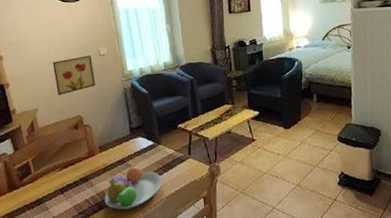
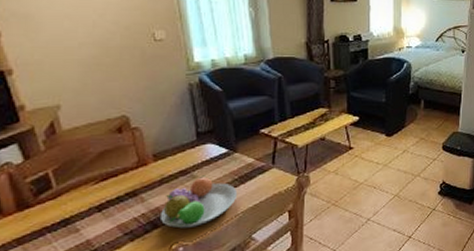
wall art: present [53,55,95,95] -> none [83,39,148,89]

